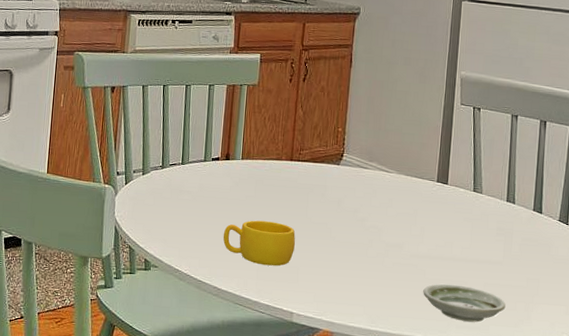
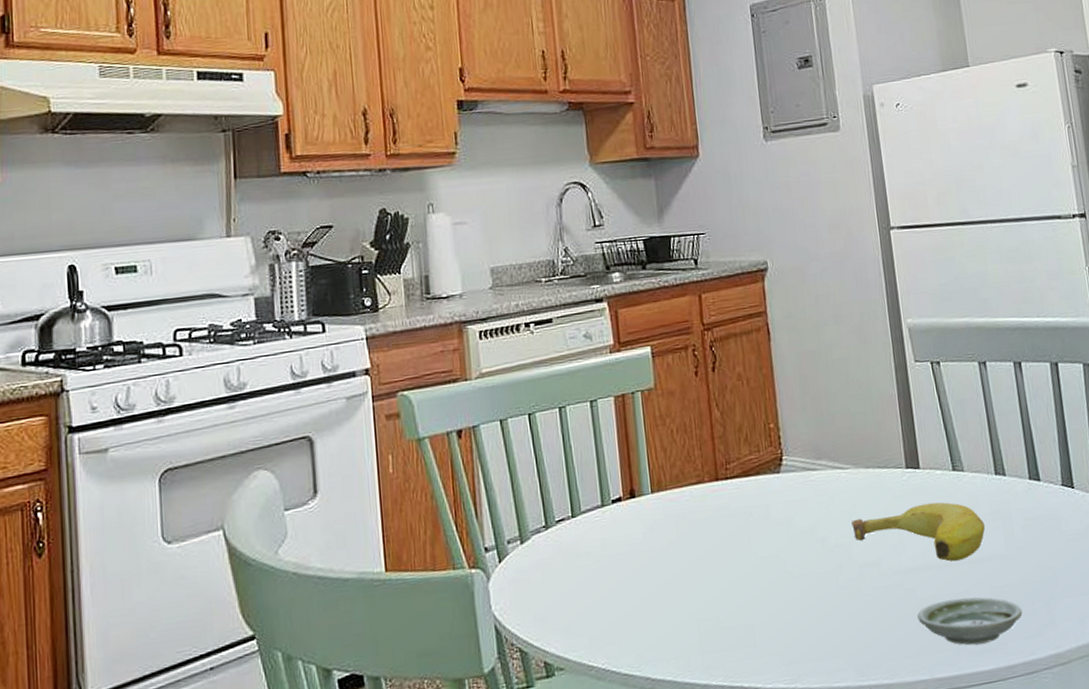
cup: present [223,220,296,266] -> none [645,568,744,633]
fruit: none [386,210,491,258] -> present [851,502,986,562]

